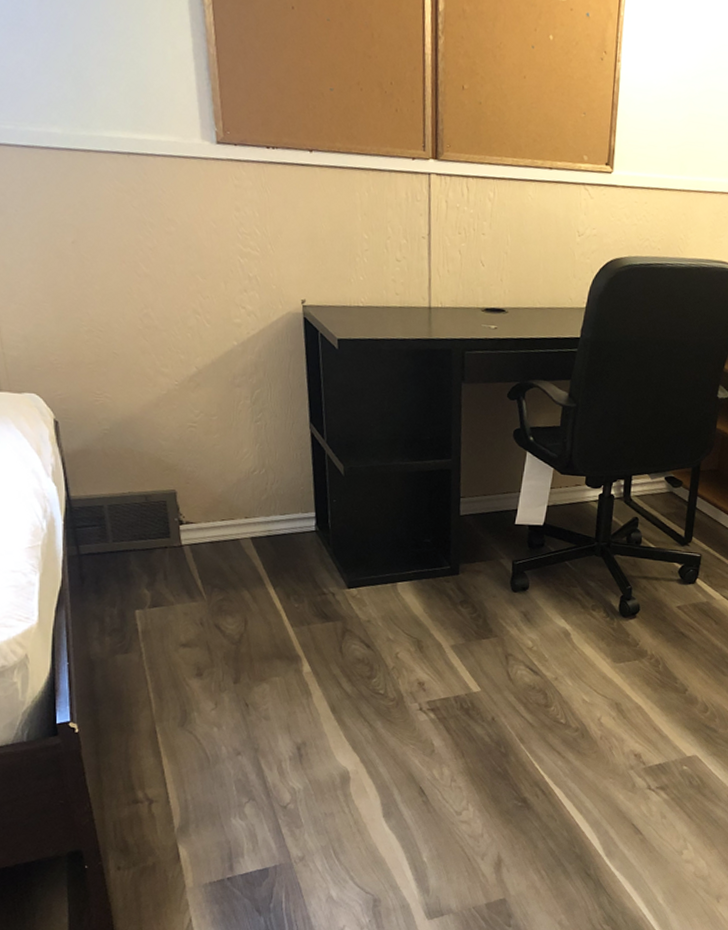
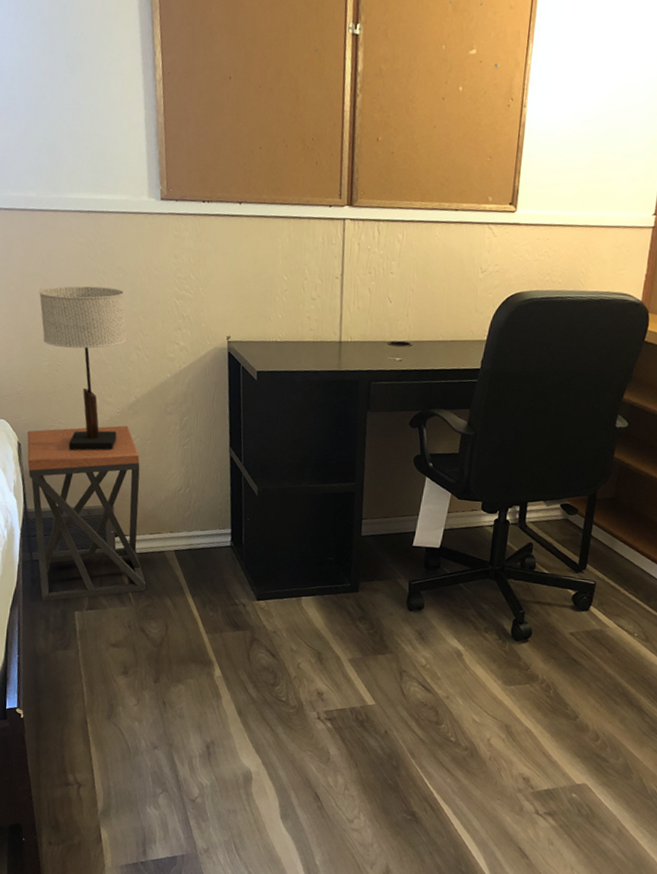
stool: none [66,399,220,601] -> present [27,425,147,602]
table lamp: none [72,239,184,429] -> present [39,286,128,451]

